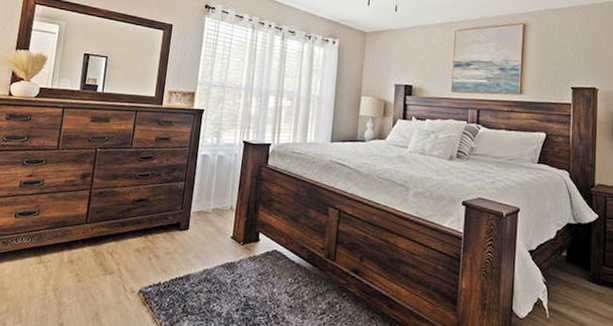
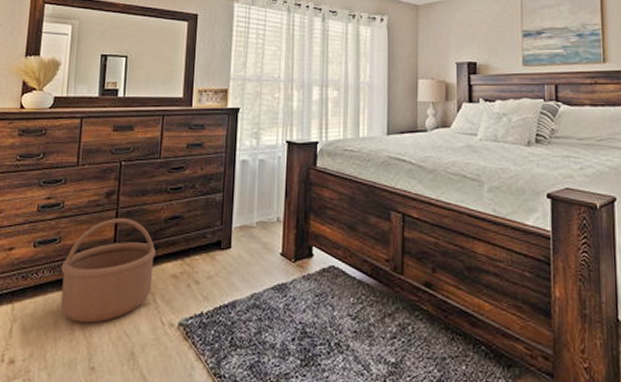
basket: none [36,197,123,286] -> present [60,218,156,323]

